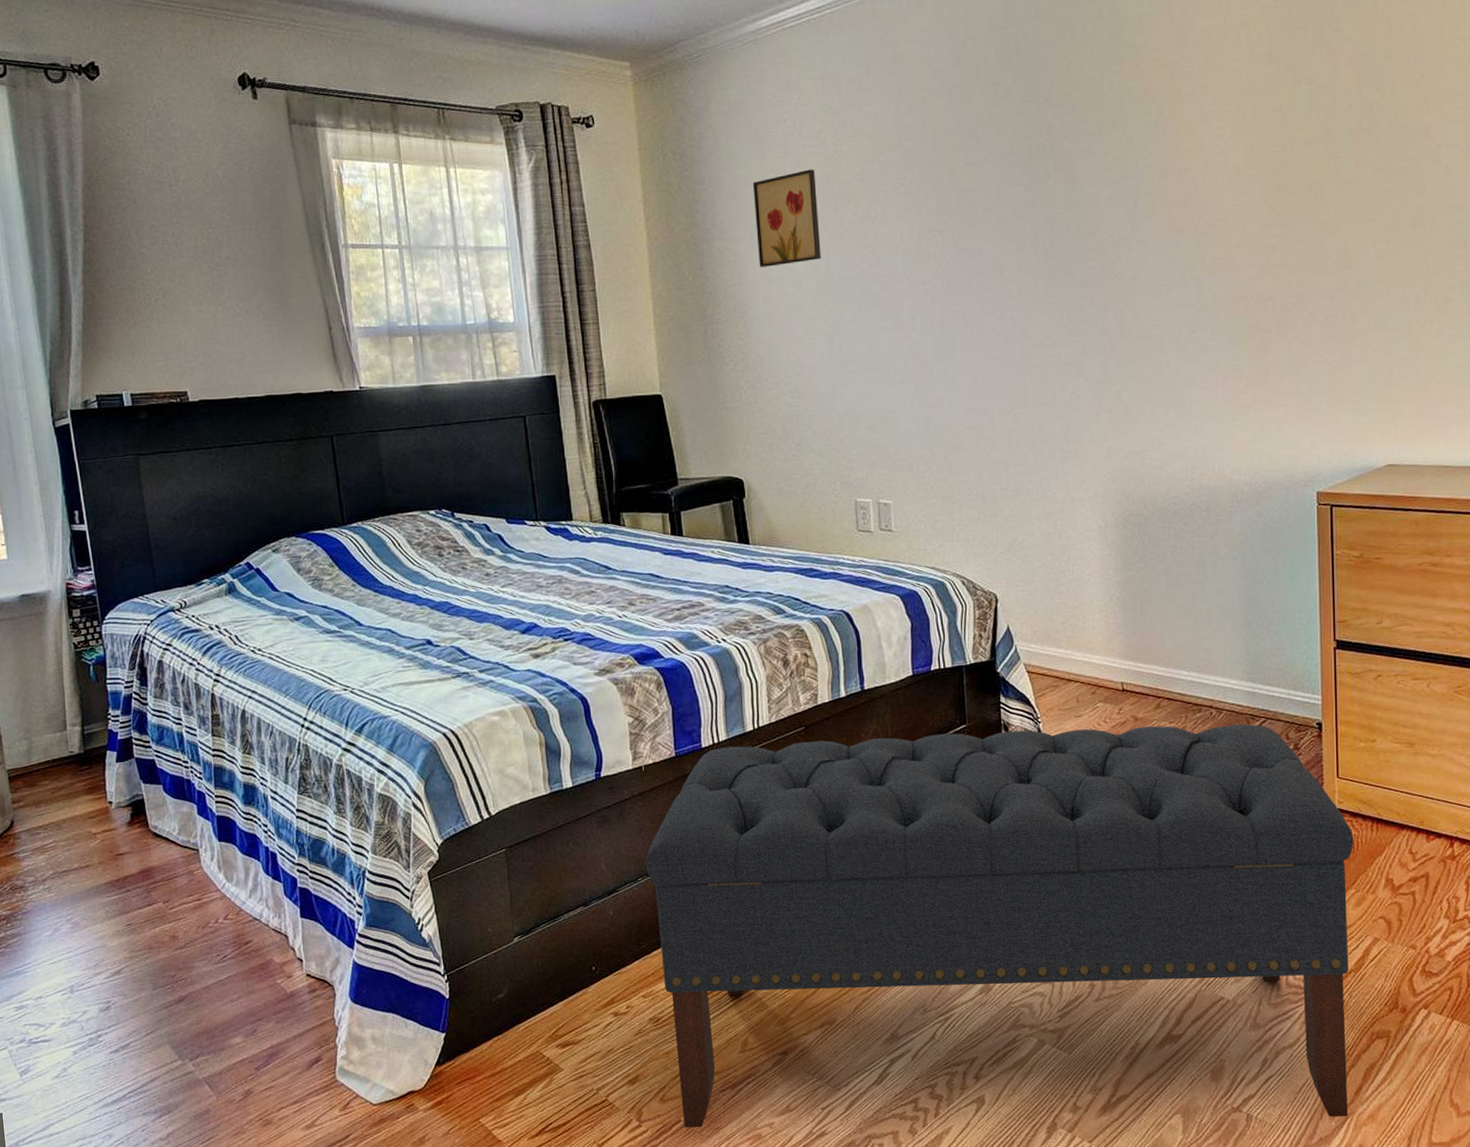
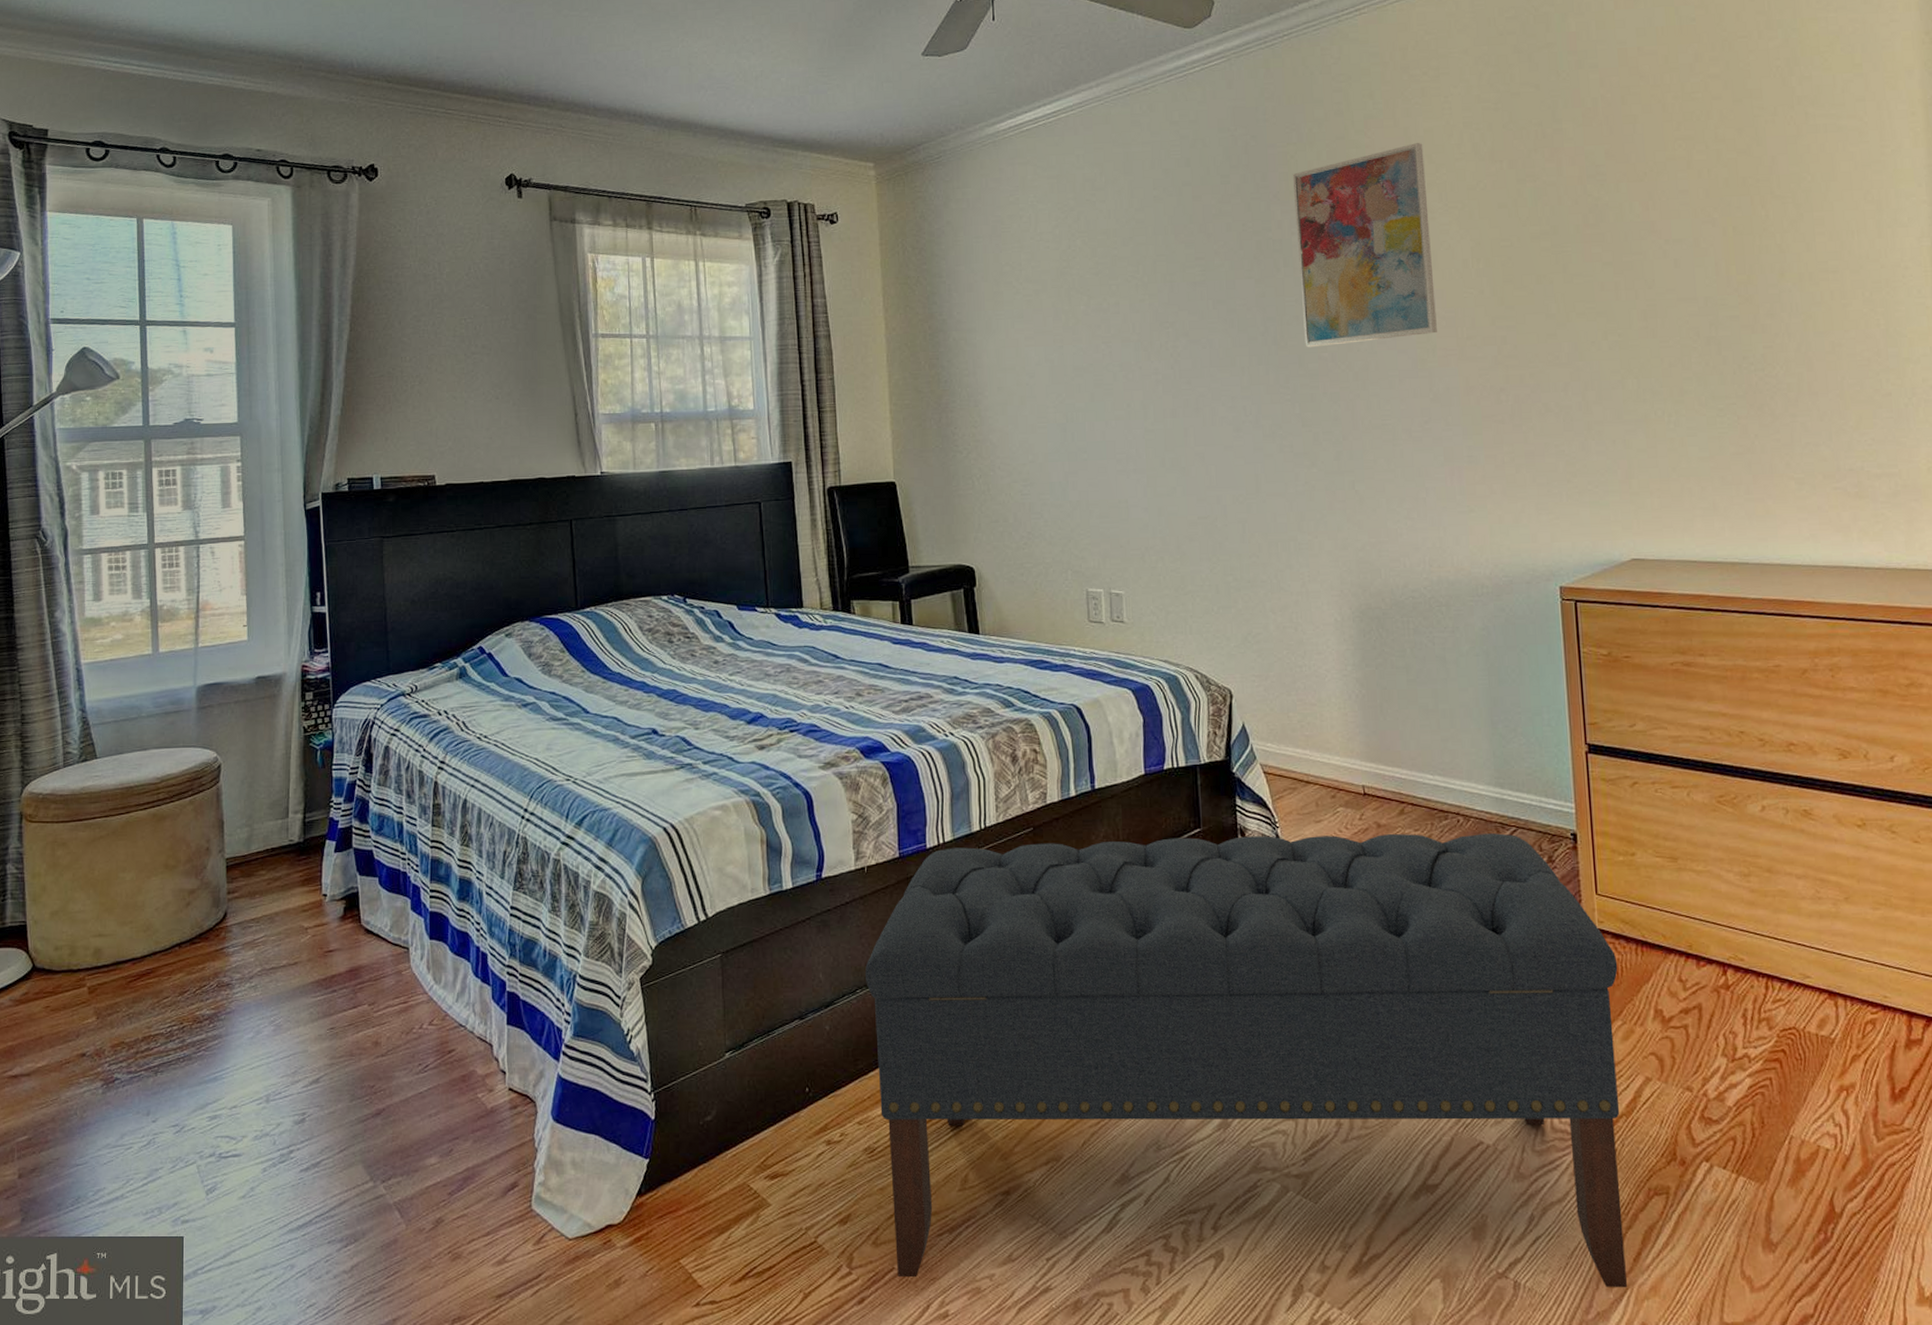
wall art: present [752,169,821,267] -> none [989,263,1055,357]
wall art: none [1064,43,1207,257] -> present [1292,143,1437,348]

